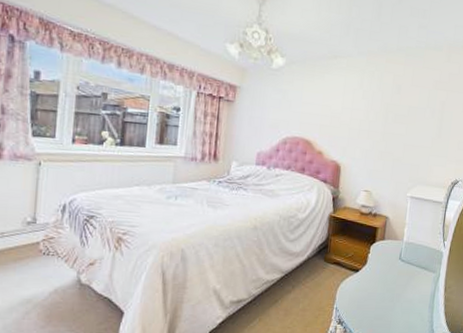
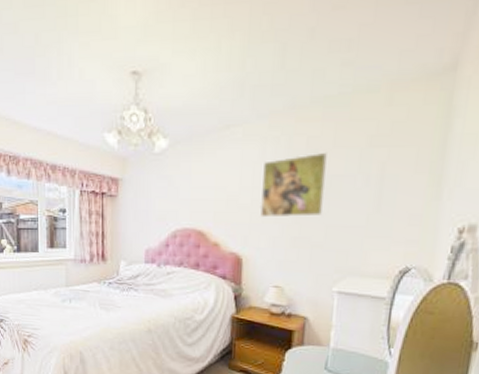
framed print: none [356,88,407,136] -> present [259,152,327,218]

